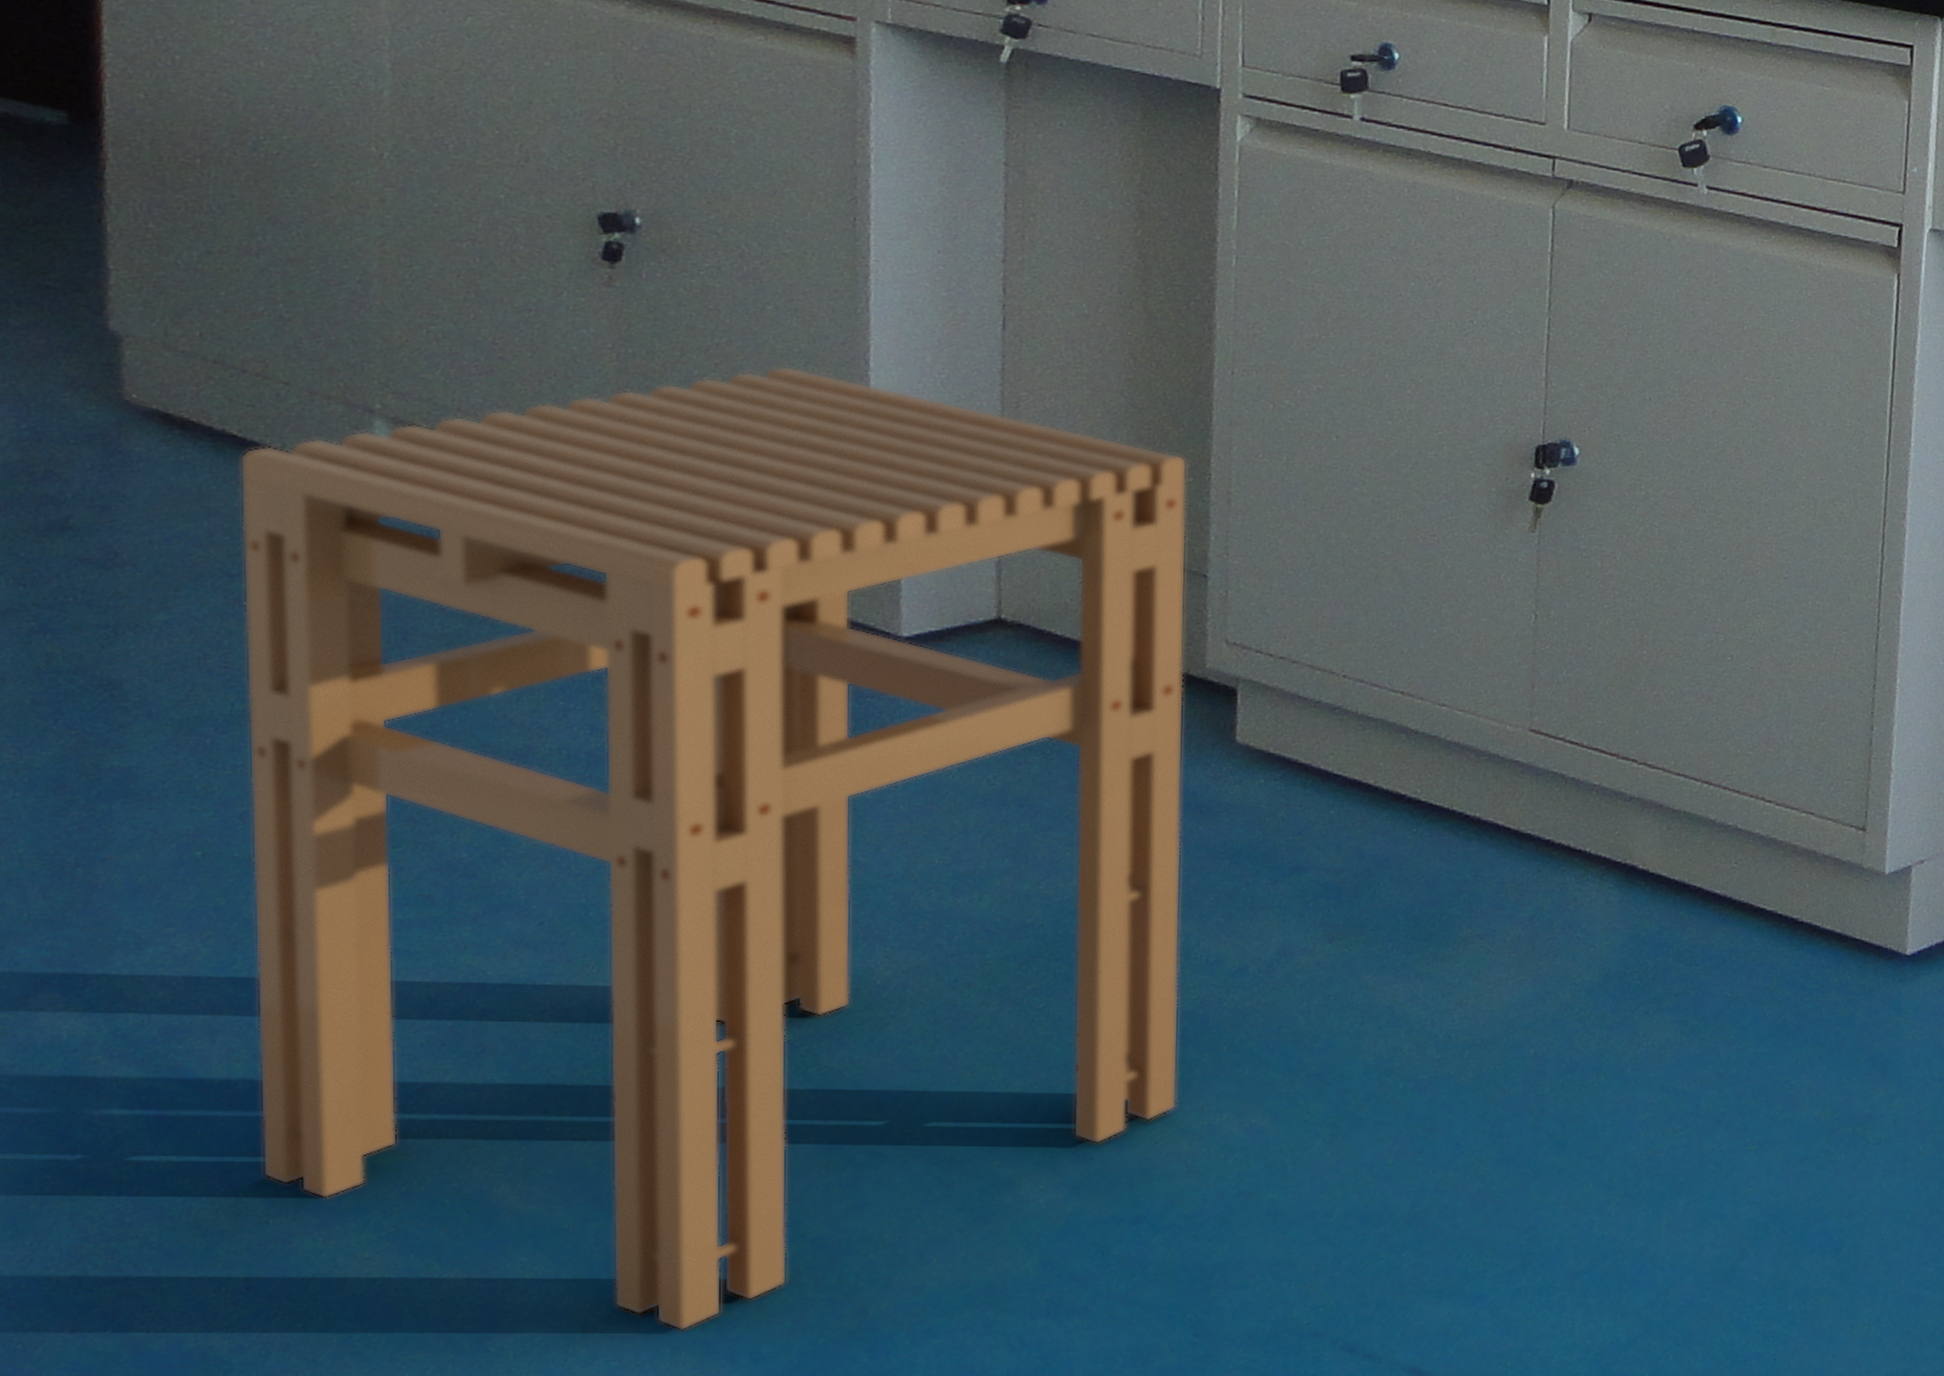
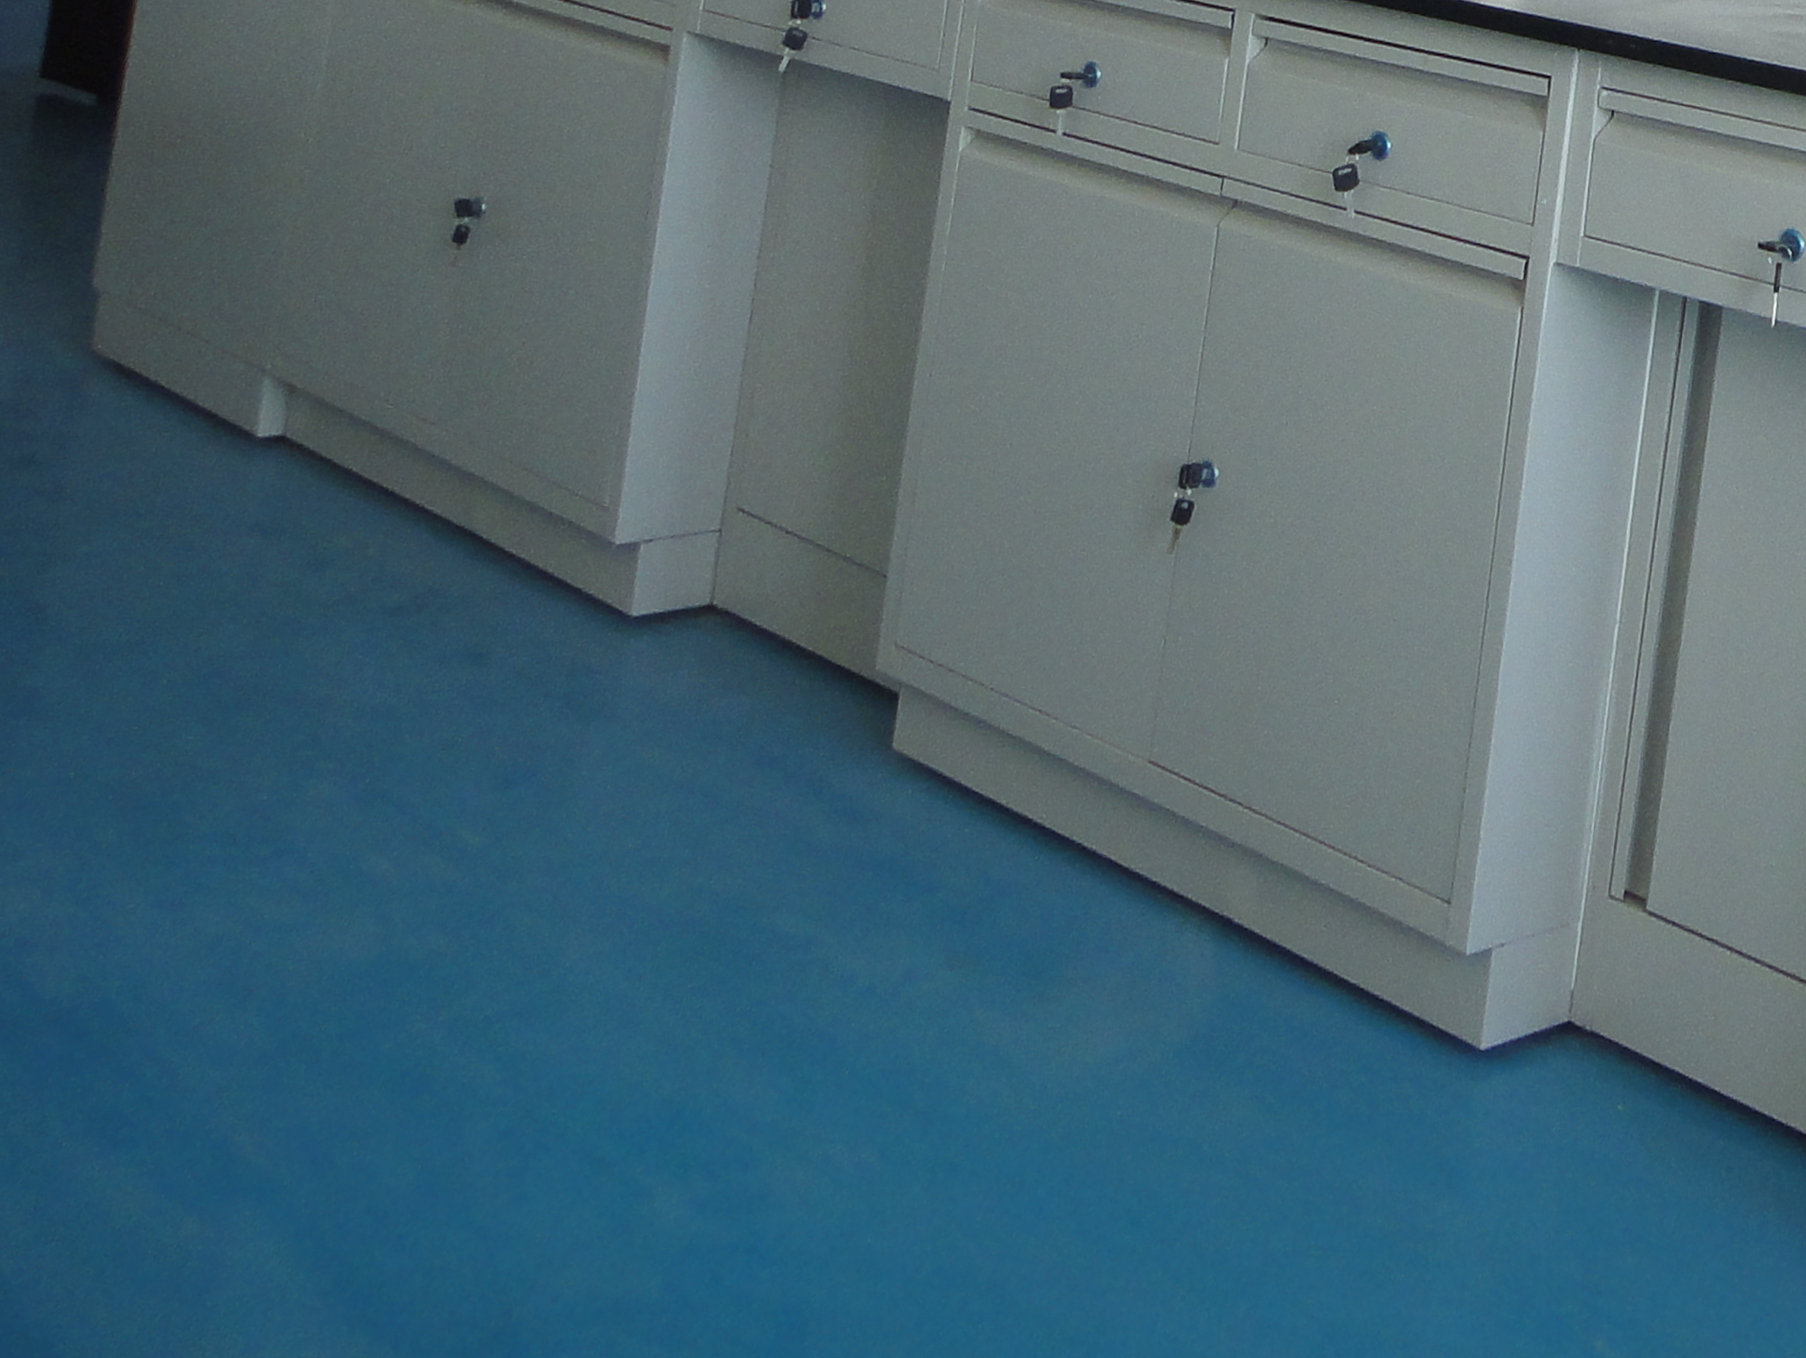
stool: present [239,365,1188,1331] -> none [65,347,884,1310]

